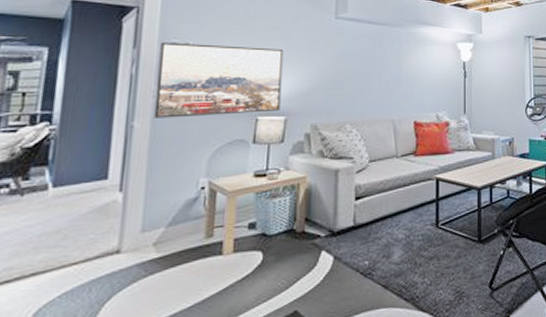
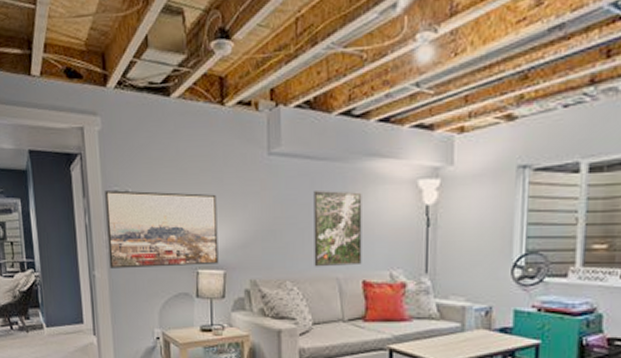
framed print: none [372,49,414,111] -> present [313,191,362,267]

